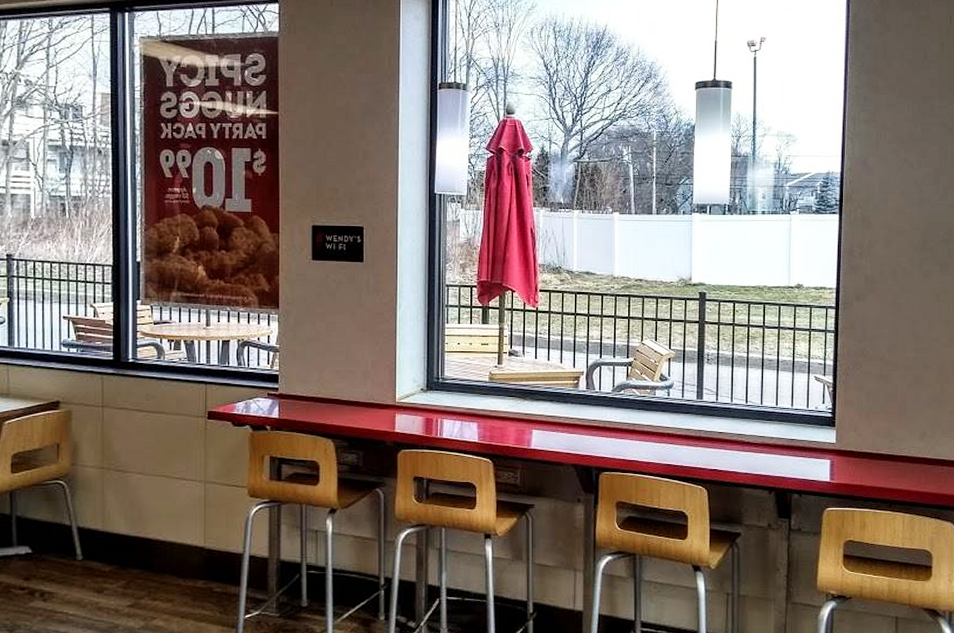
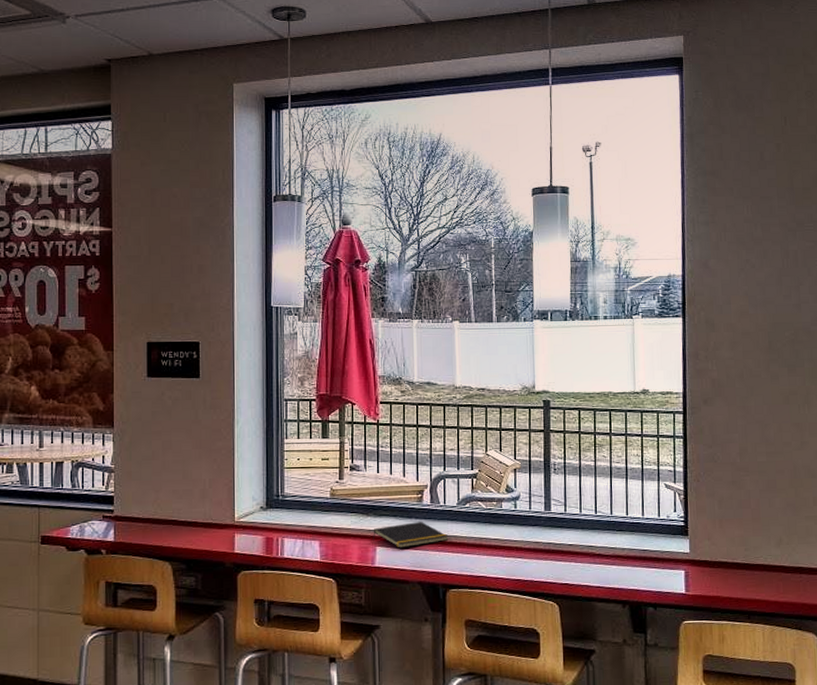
notepad: none [528,407,603,432] -> present [372,522,449,548]

